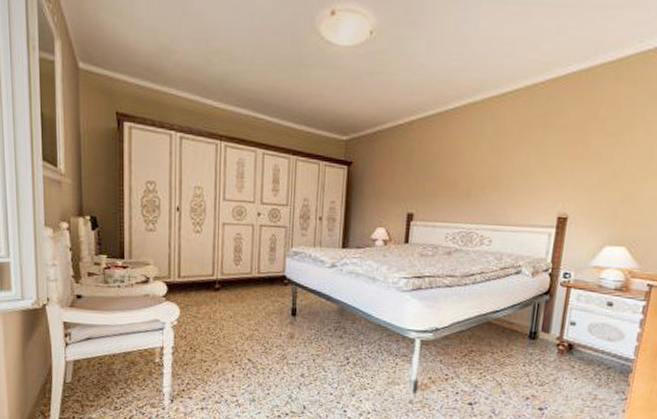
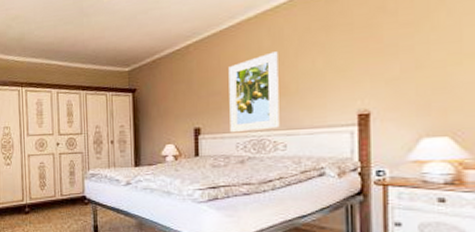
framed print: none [442,142,497,223] -> present [228,51,280,133]

